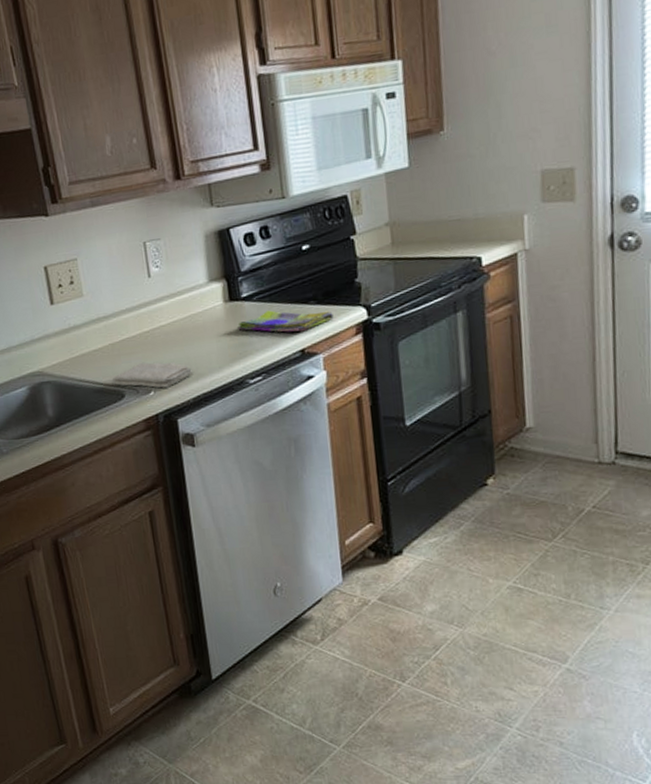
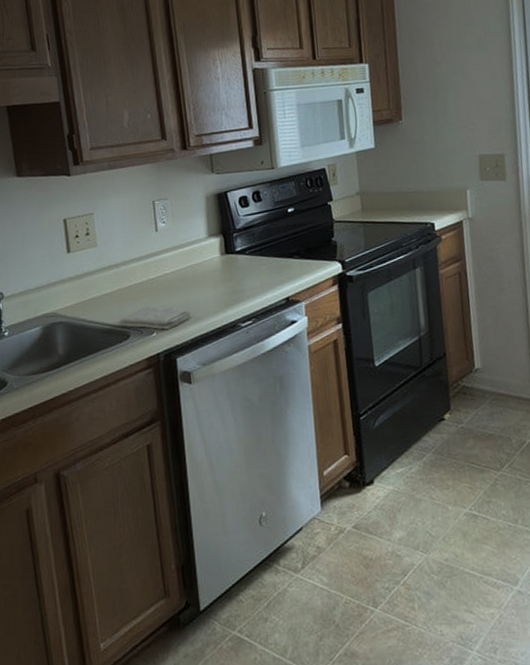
dish towel: present [236,310,334,333] -> none [231,263,314,283]

